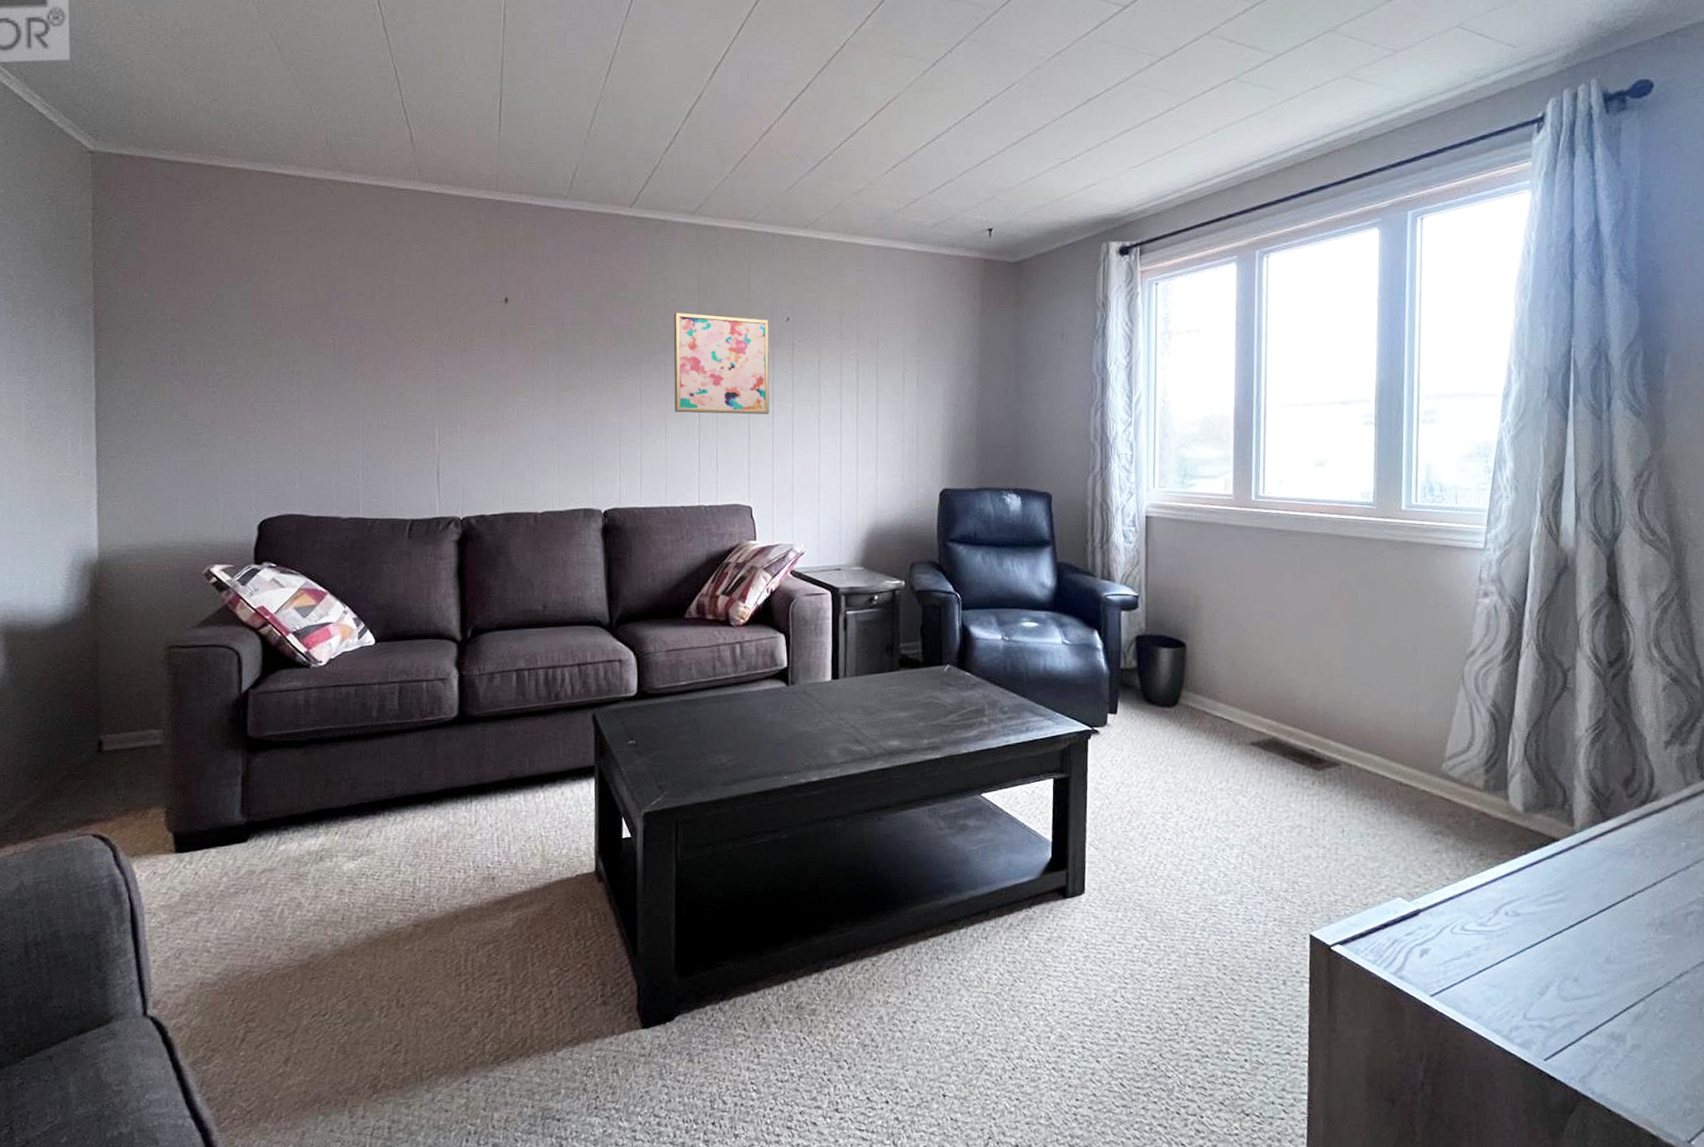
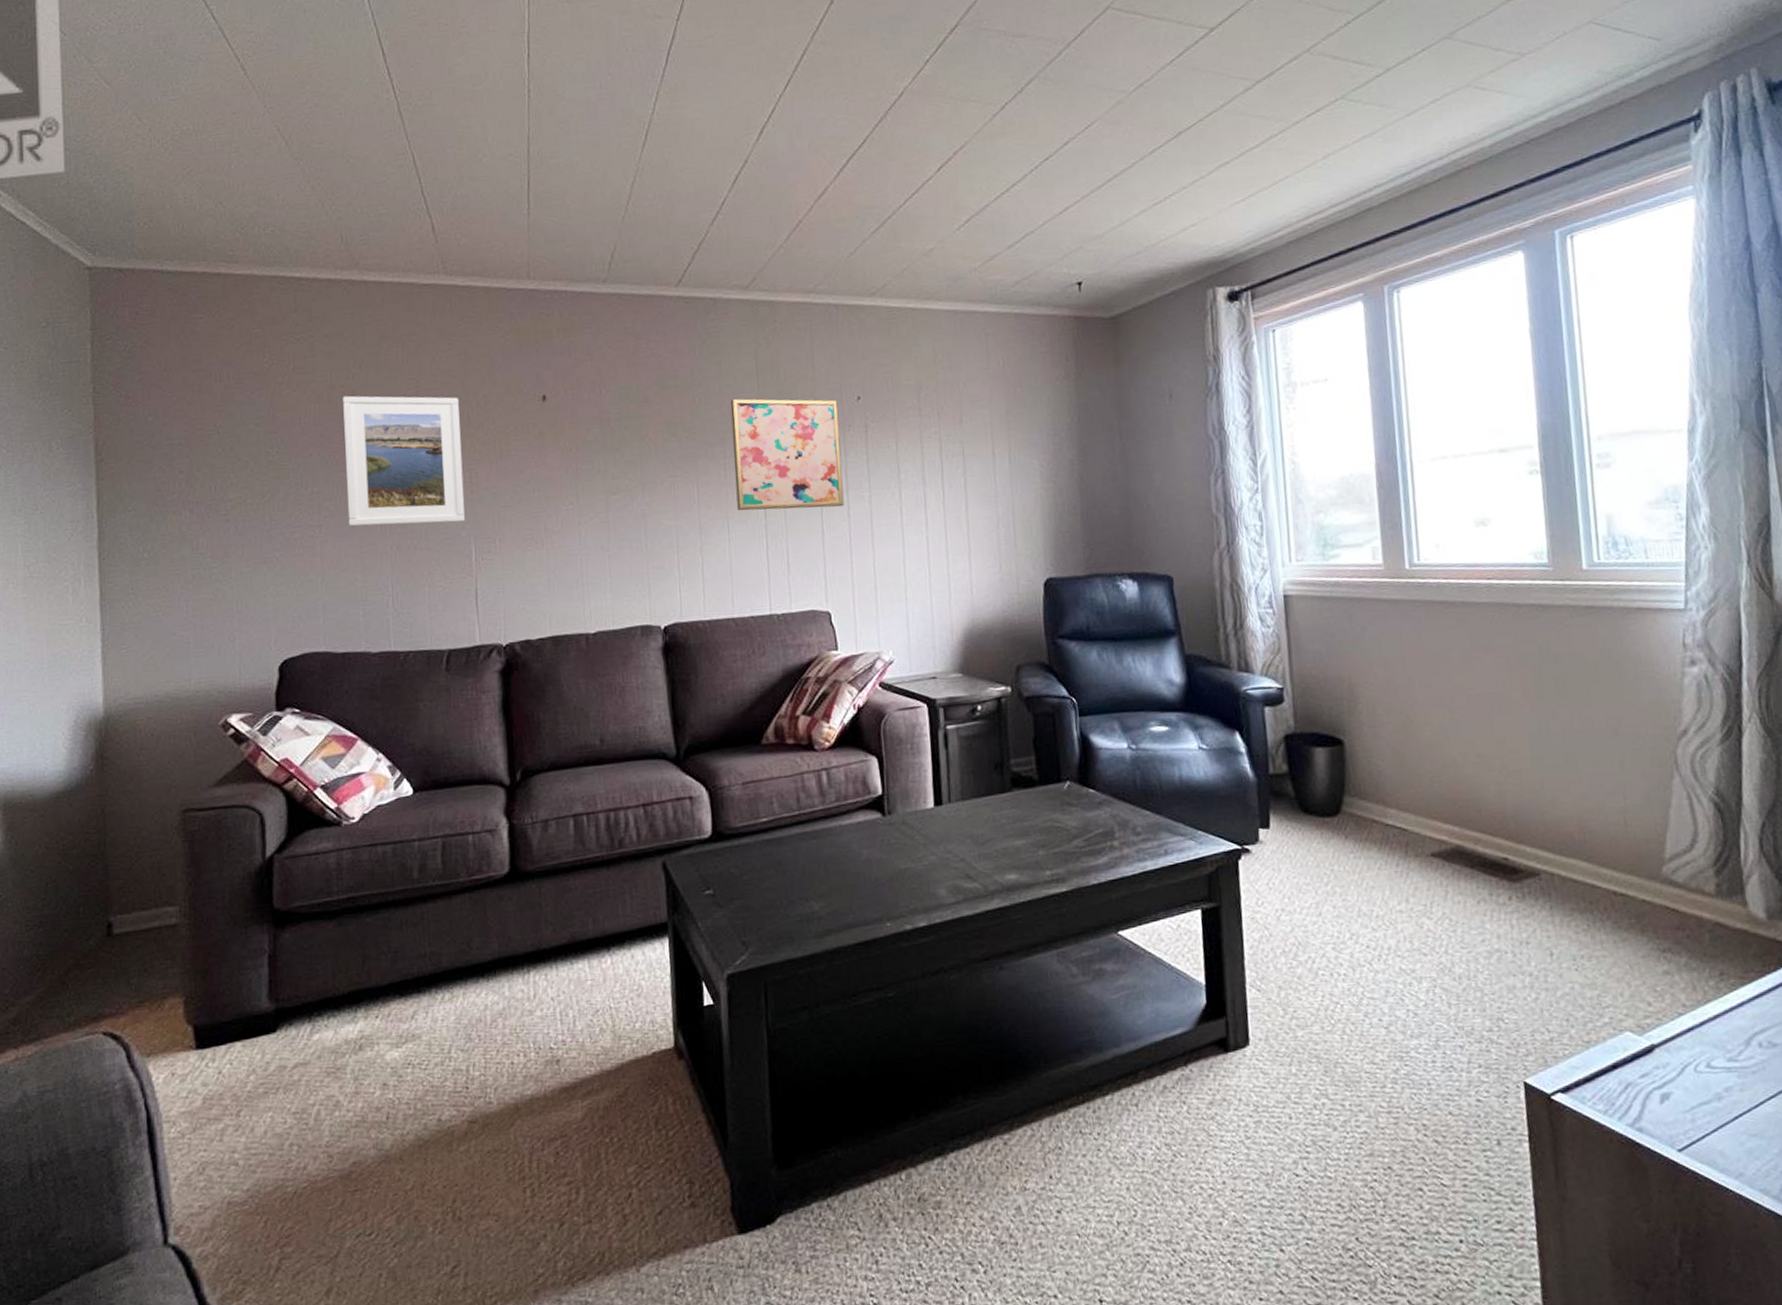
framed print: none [323,286,431,407] -> present [343,395,466,527]

